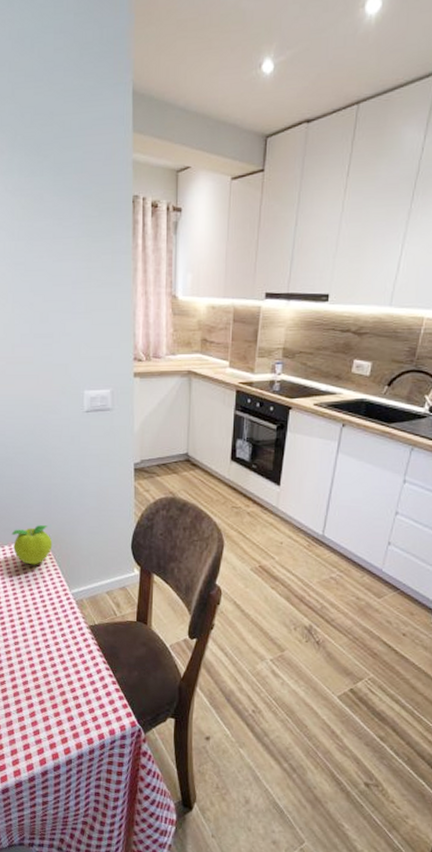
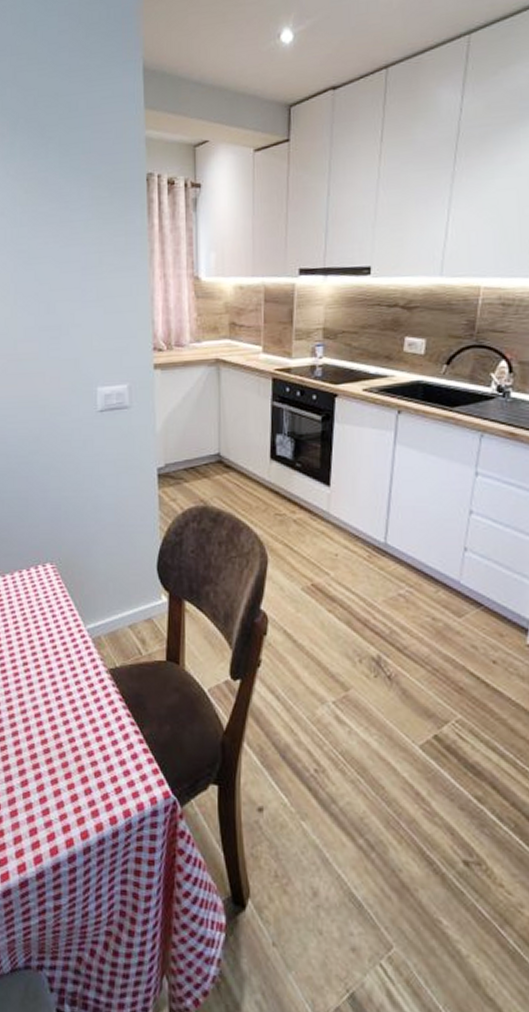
fruit: present [11,525,53,565] -> none [14,547,63,597]

